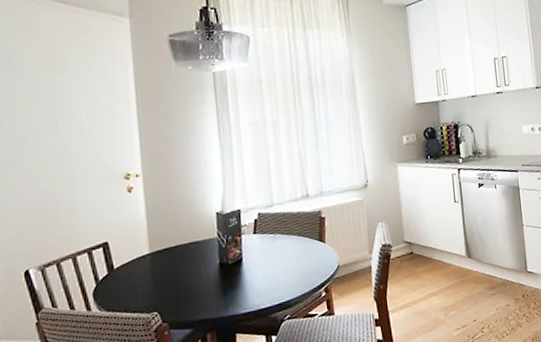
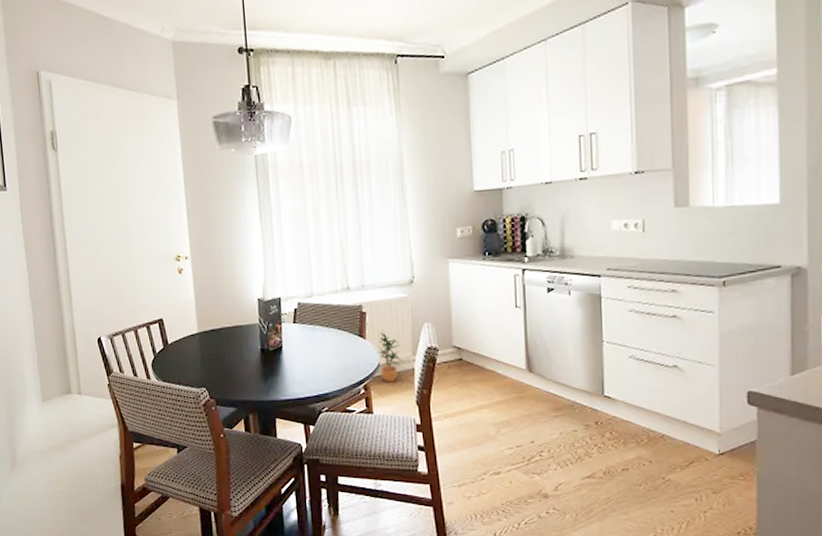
potted plant: none [336,233,360,283] -> present [377,330,403,383]

